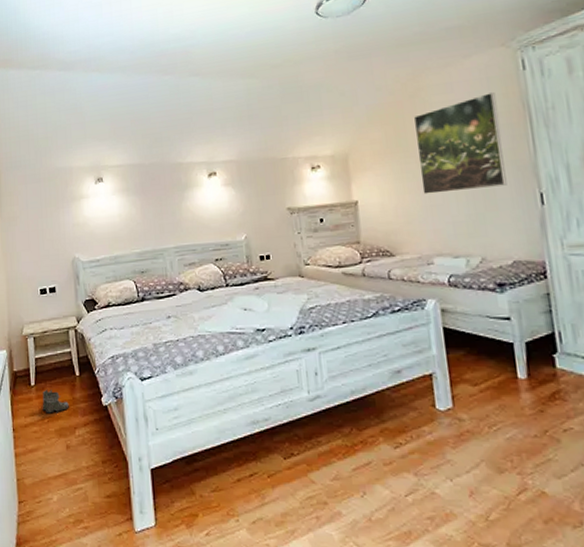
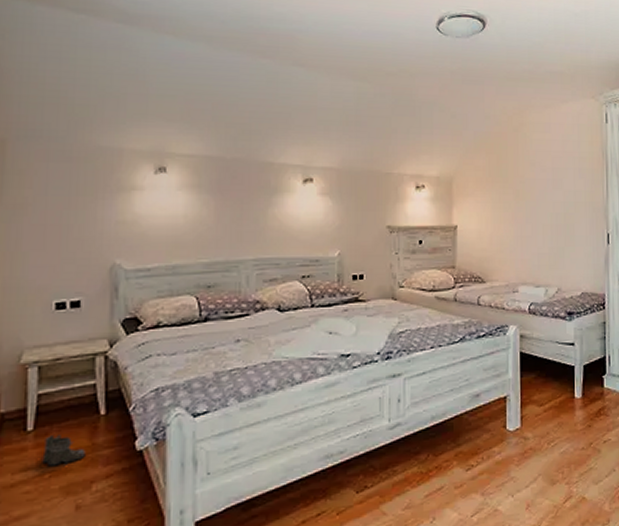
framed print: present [413,92,507,195] -> none [515,139,584,225]

